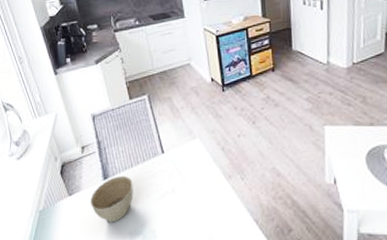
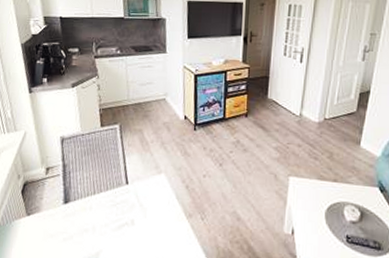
planter bowl: present [89,175,134,222] -> none [47,201,93,247]

